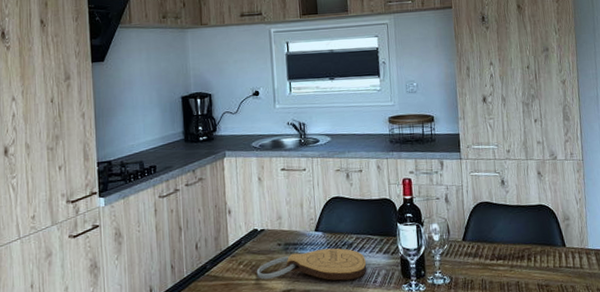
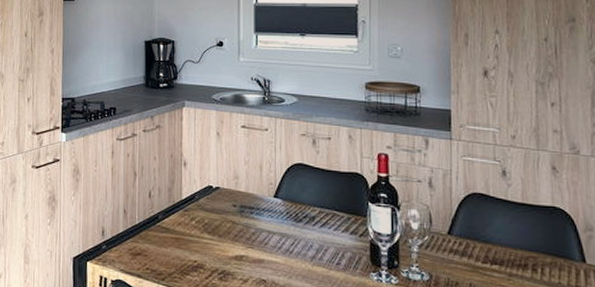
cutting board: present [256,248,367,281] -> none [208,217,330,257]

